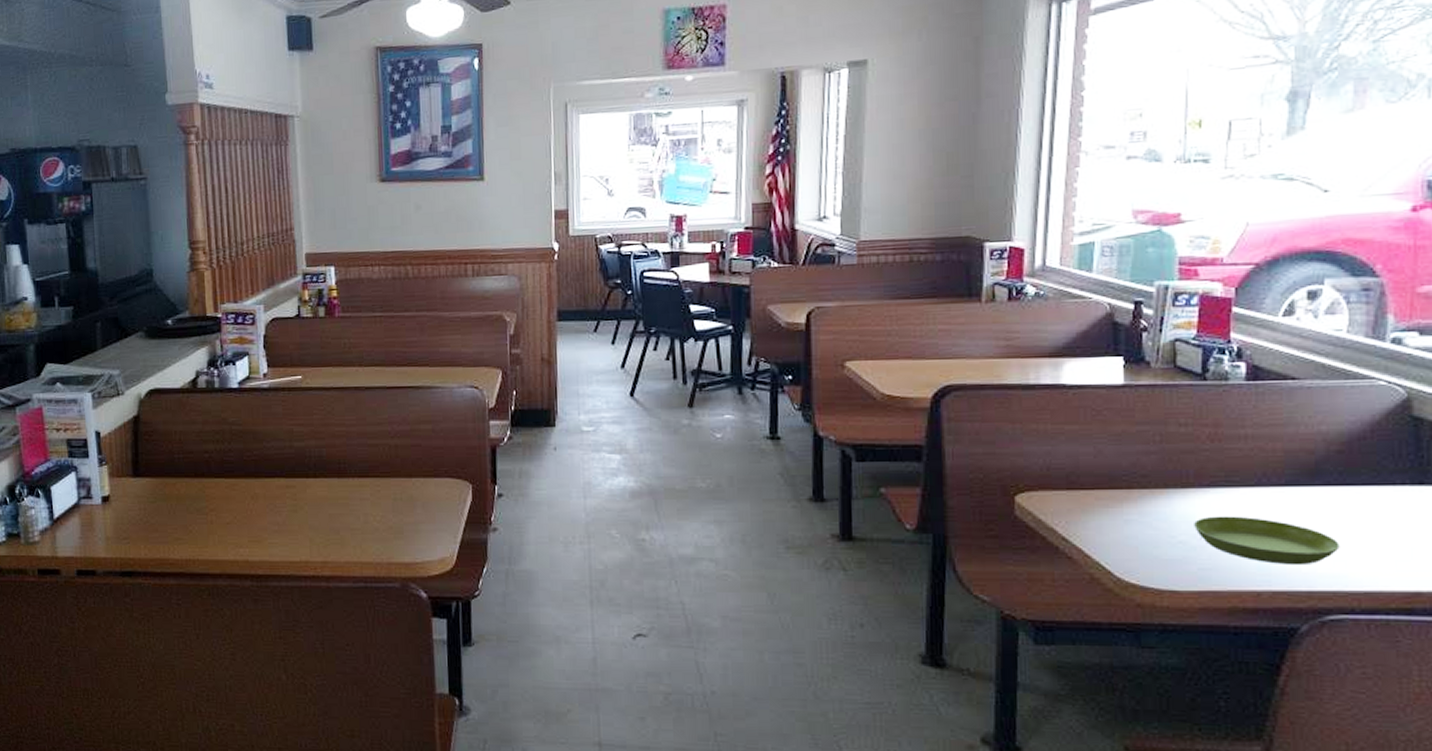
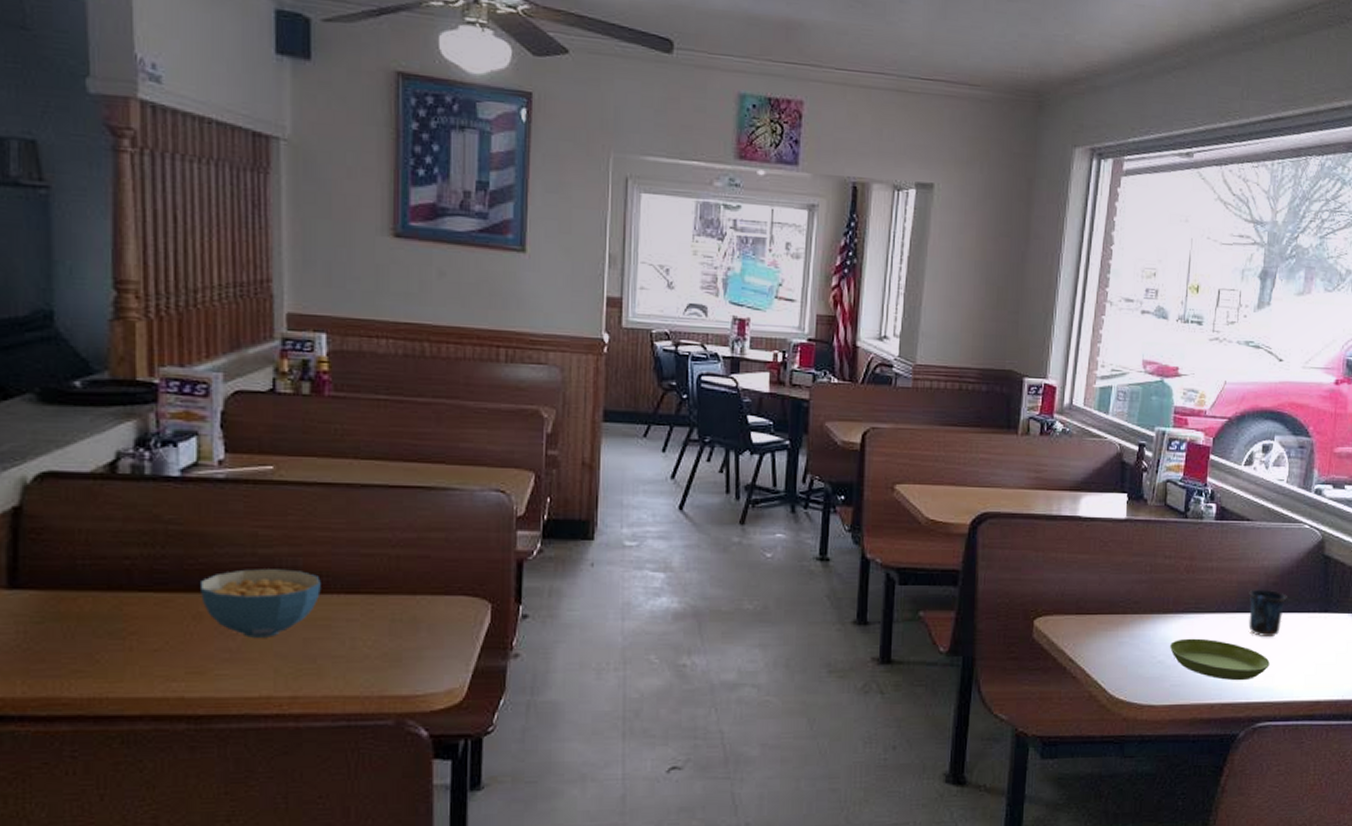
cereal bowl: none [256,458,340,514] -> present [201,569,321,638]
mug: none [1301,458,1359,515] -> present [1248,589,1287,638]

